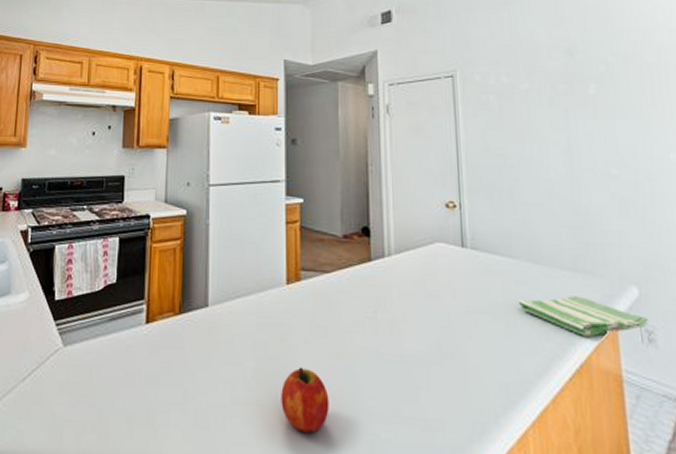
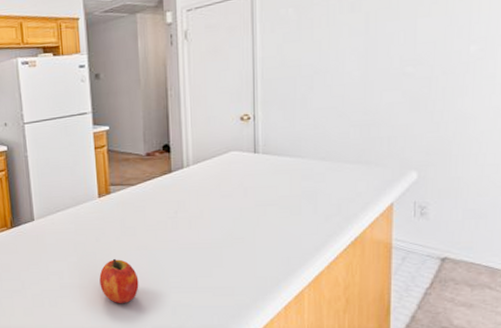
dish towel: present [517,296,648,338] -> none [303,184,422,217]

